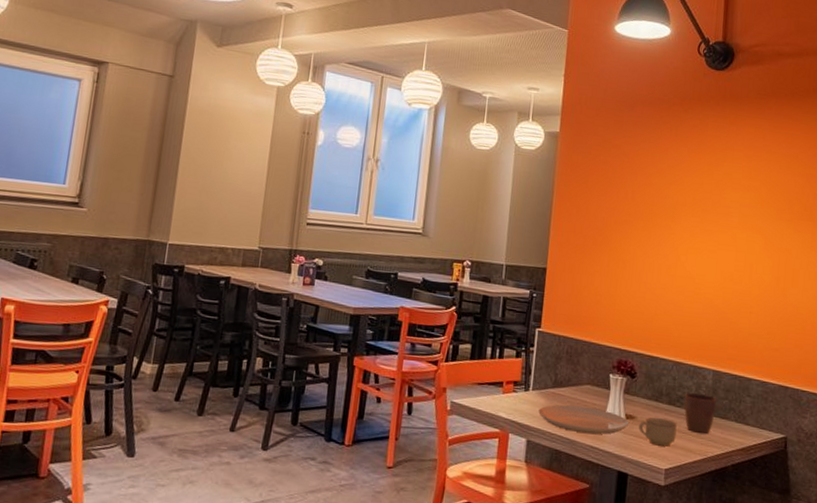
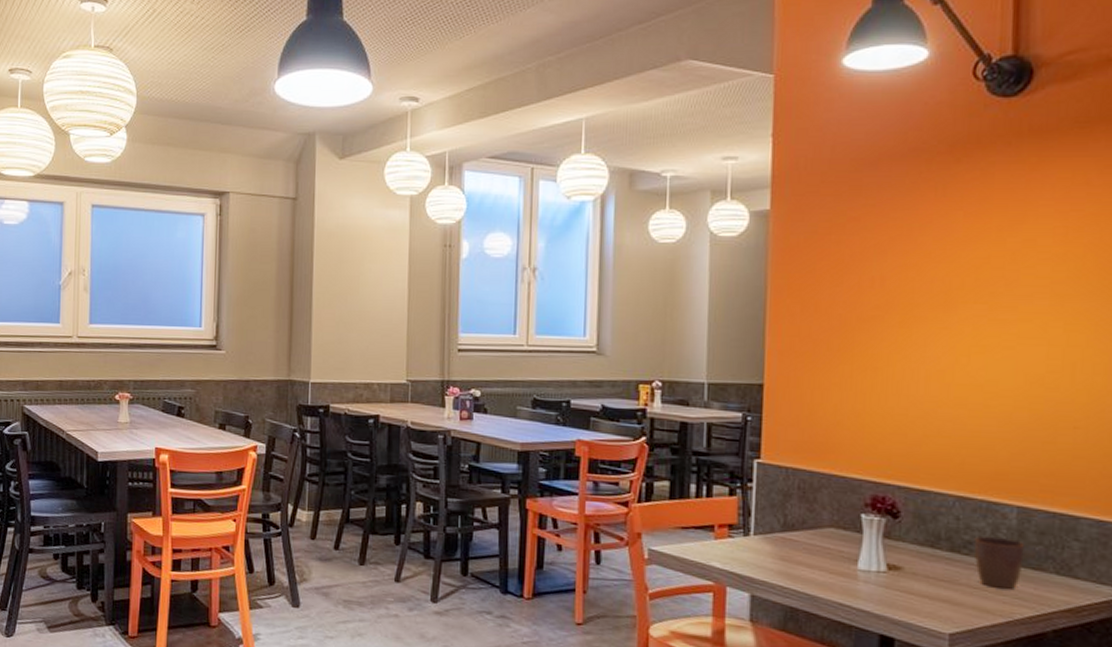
plate: present [538,404,629,434] -> none [764,552,893,589]
cup: present [639,417,677,447] -> none [907,567,965,605]

